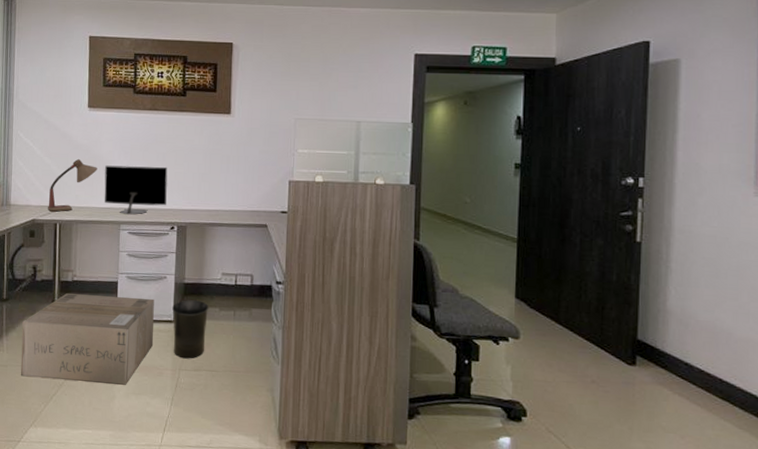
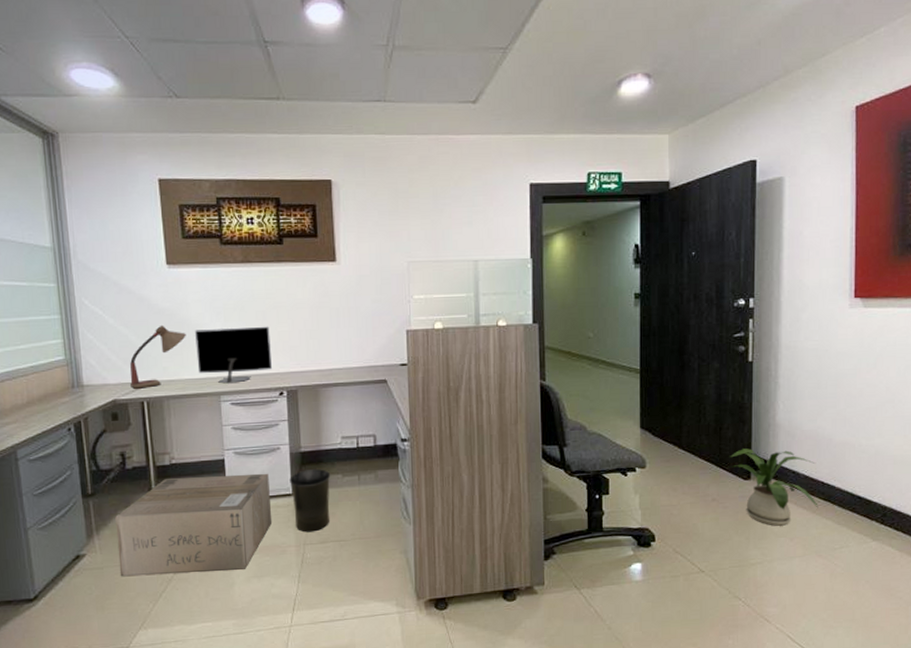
house plant: none [609,332,715,421] -> present [727,448,818,526]

